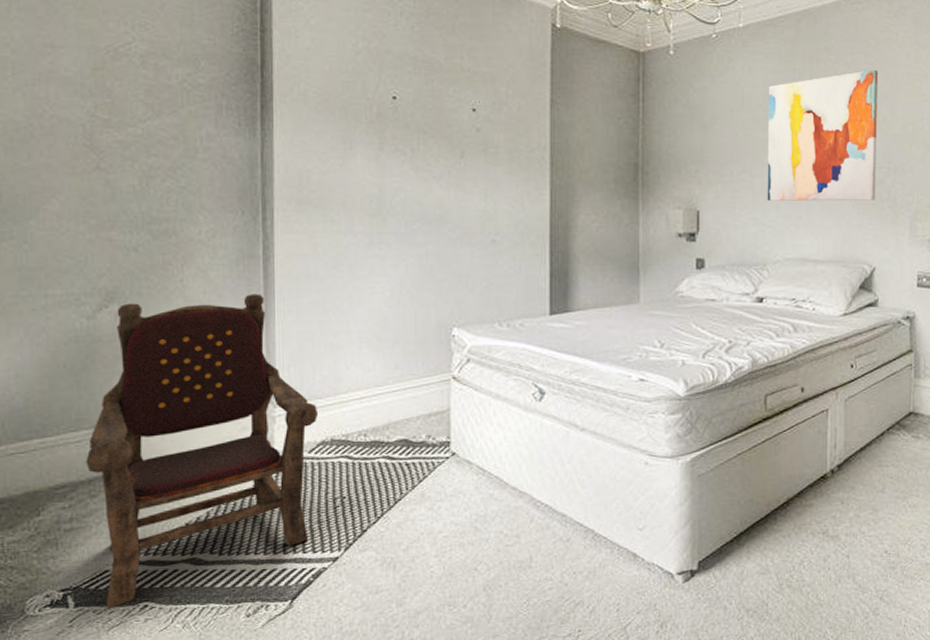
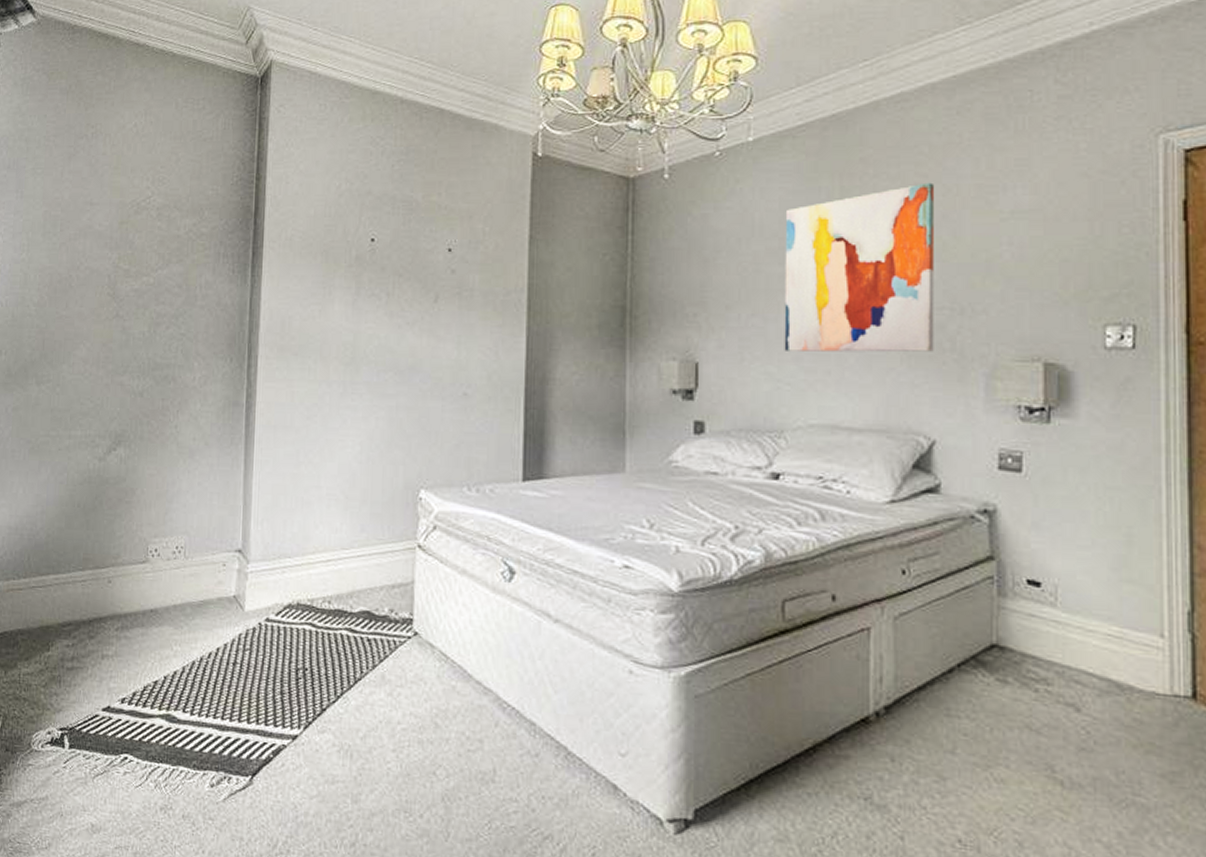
armchair: present [85,294,319,610] -> none [88,442,287,756]

